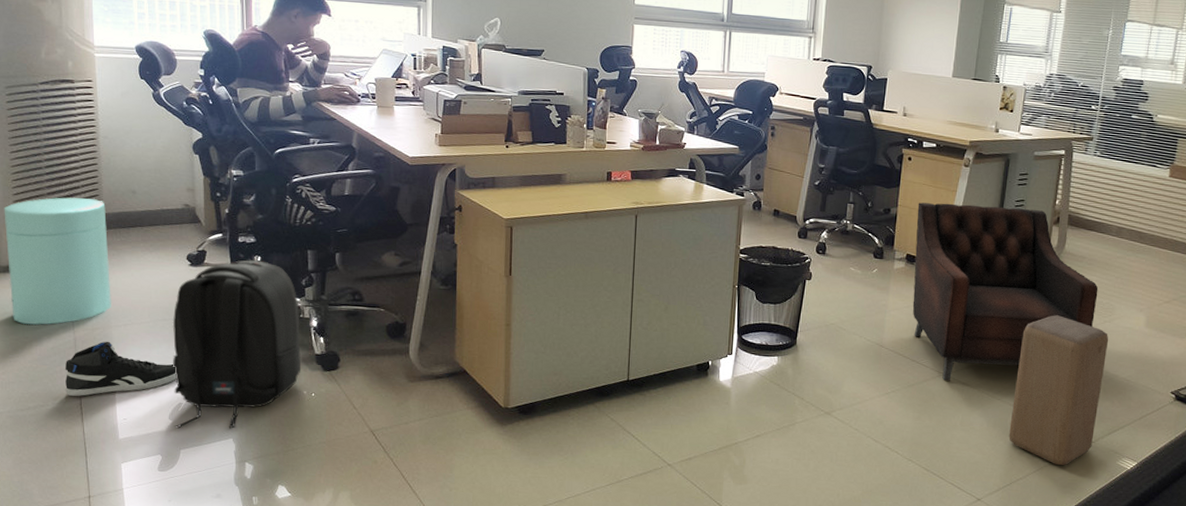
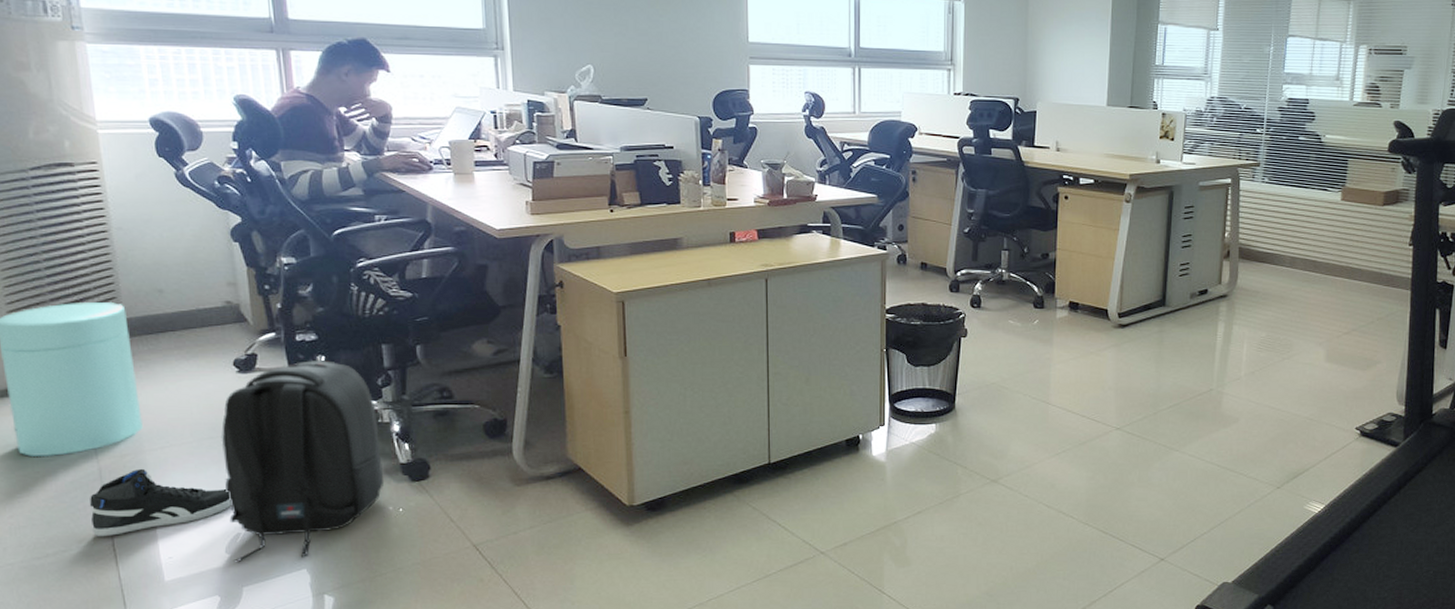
armchair: present [912,202,1099,381] -> none [1078,243,1275,435]
stool: present [1009,315,1109,466] -> none [1190,356,1289,516]

